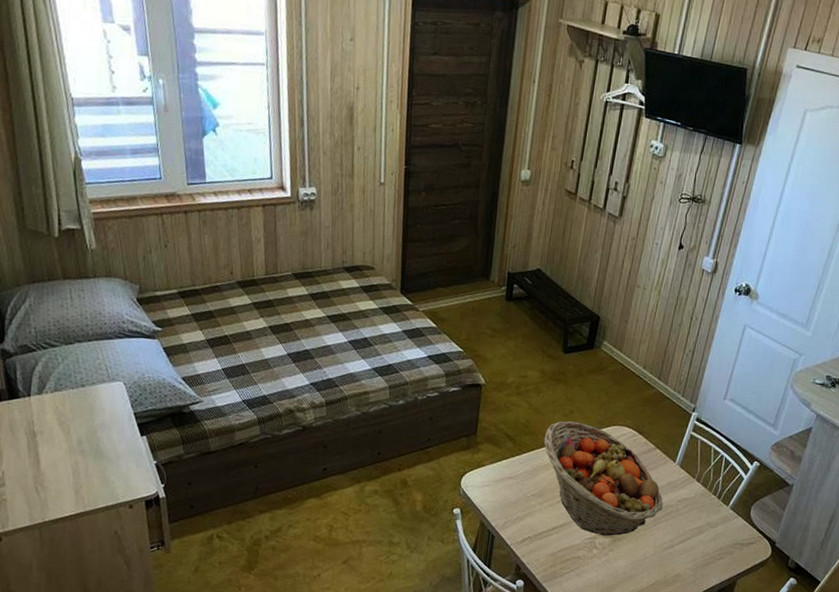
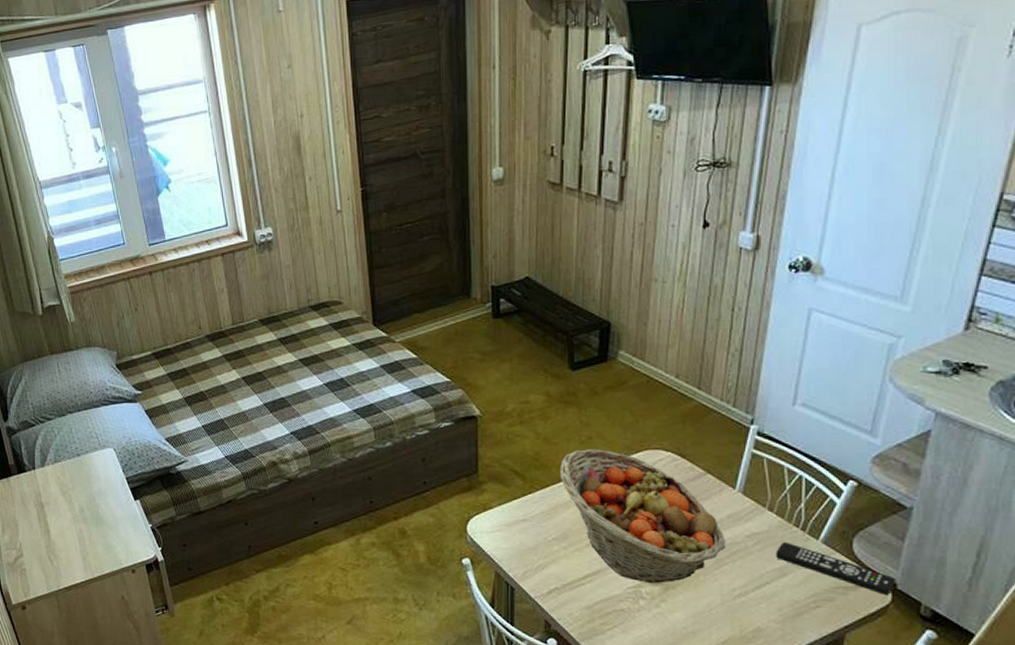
remote control: none [697,507,775,552] -> present [776,542,895,596]

